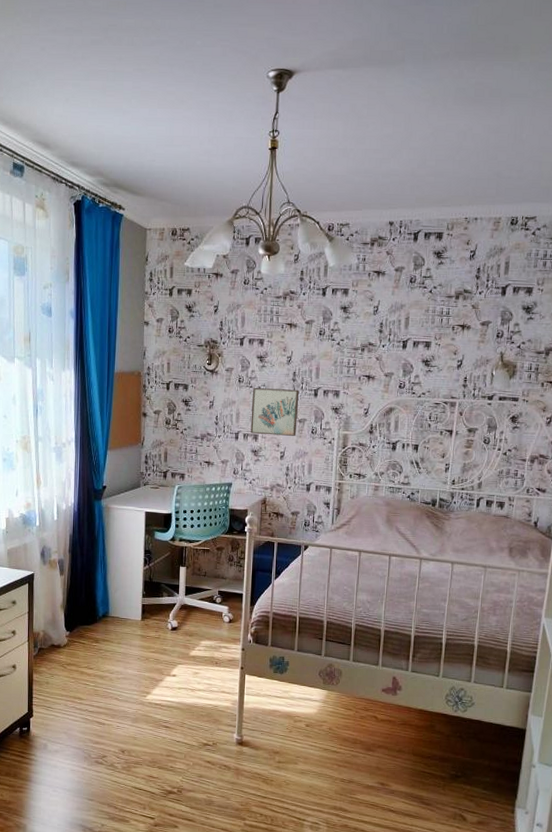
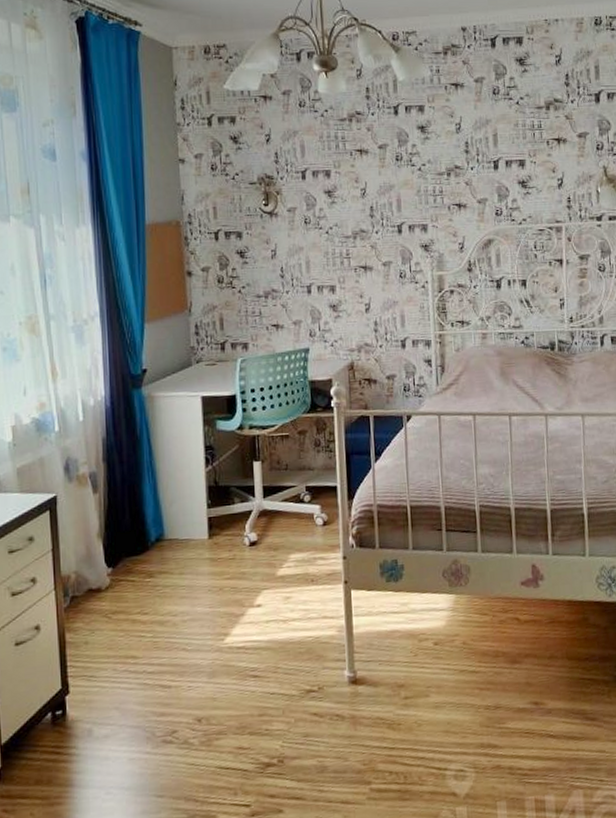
wall art: present [250,387,299,436] -> none [323,227,382,285]

